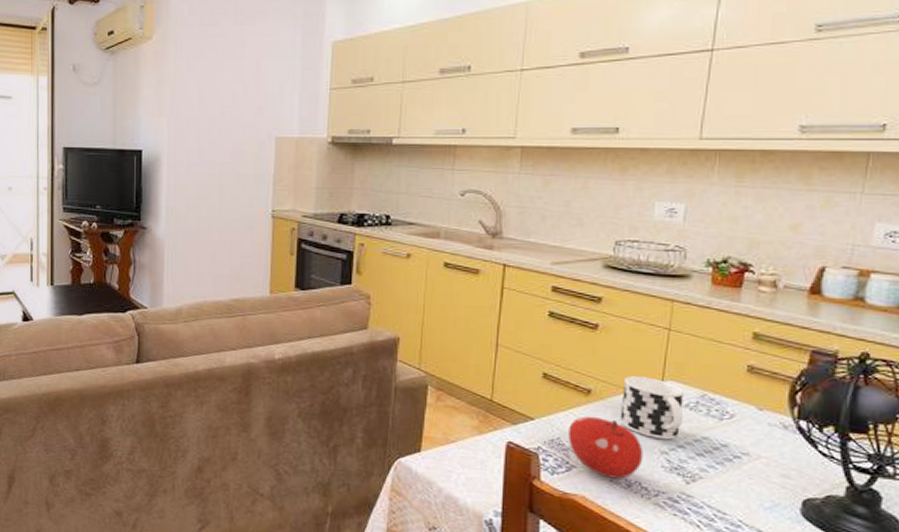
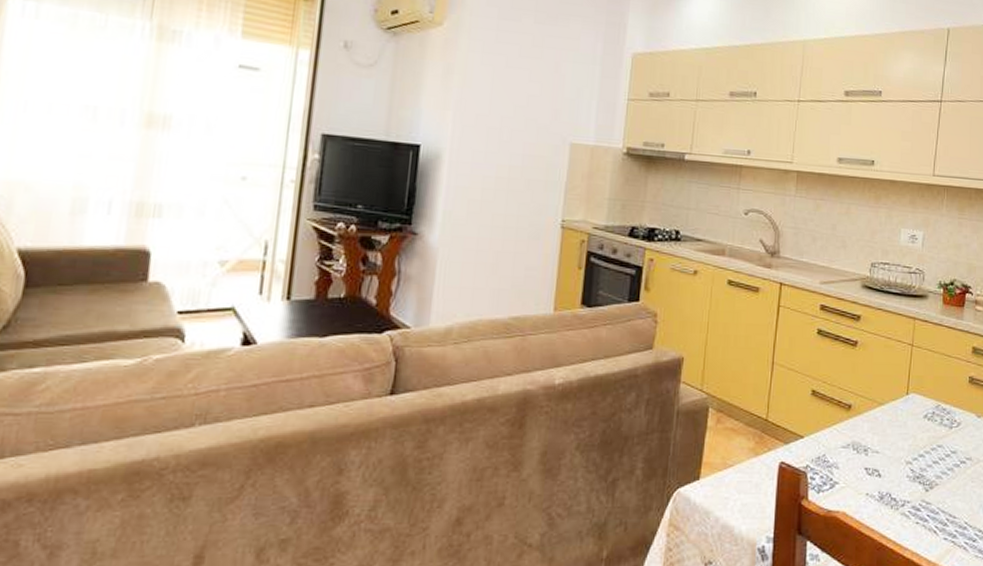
fruit: present [568,416,644,479] -> none [832,431,893,492]
cup: present [620,376,684,440] -> none [874,390,924,450]

